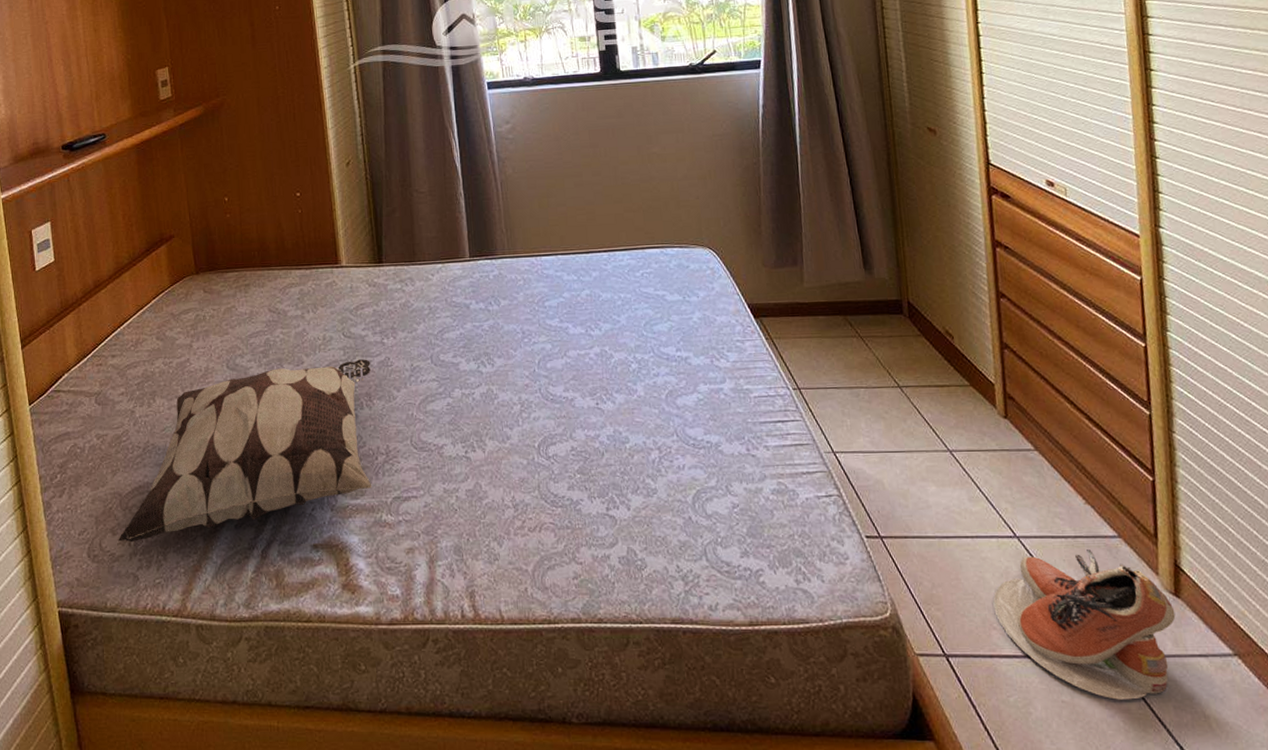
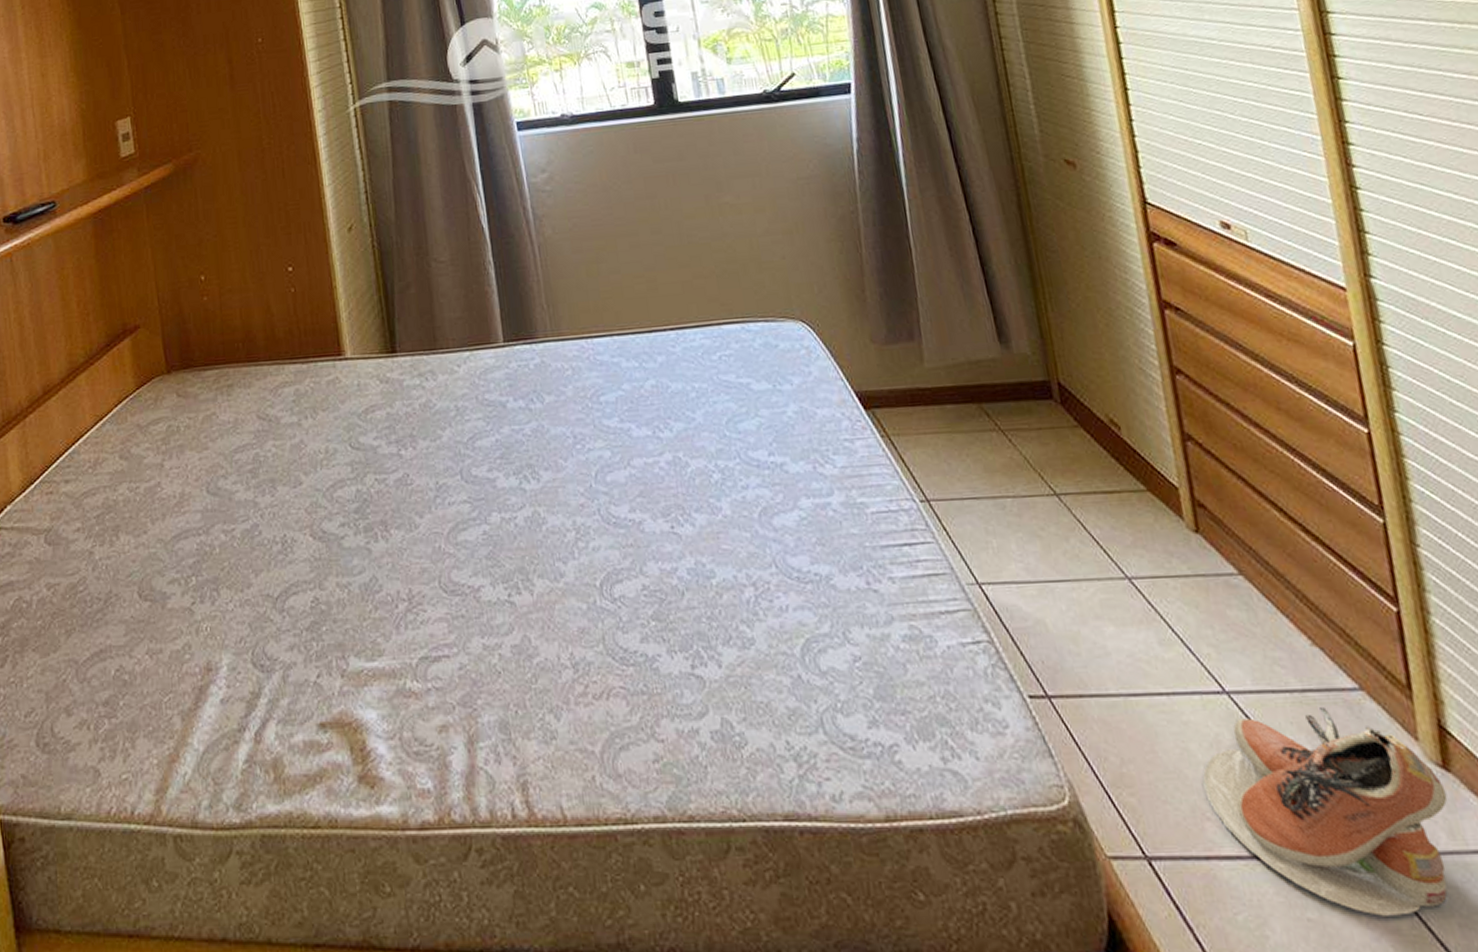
decorative pillow: present [118,359,372,543] -> none [74,476,393,726]

